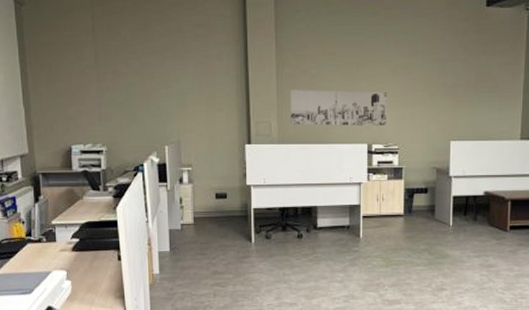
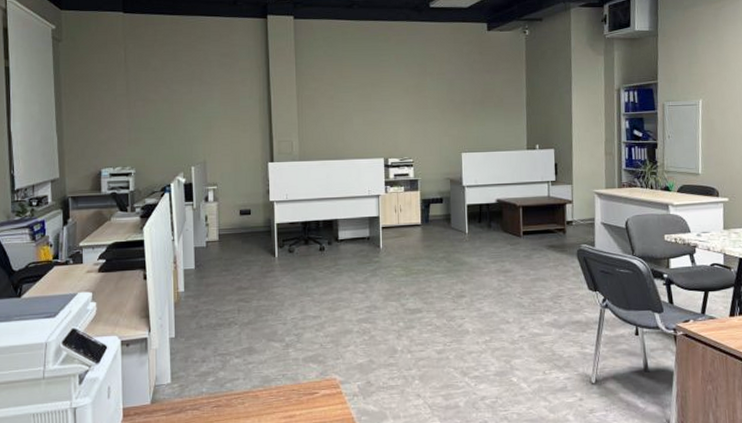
wall art: present [291,90,388,126] -> none [310,109,401,143]

